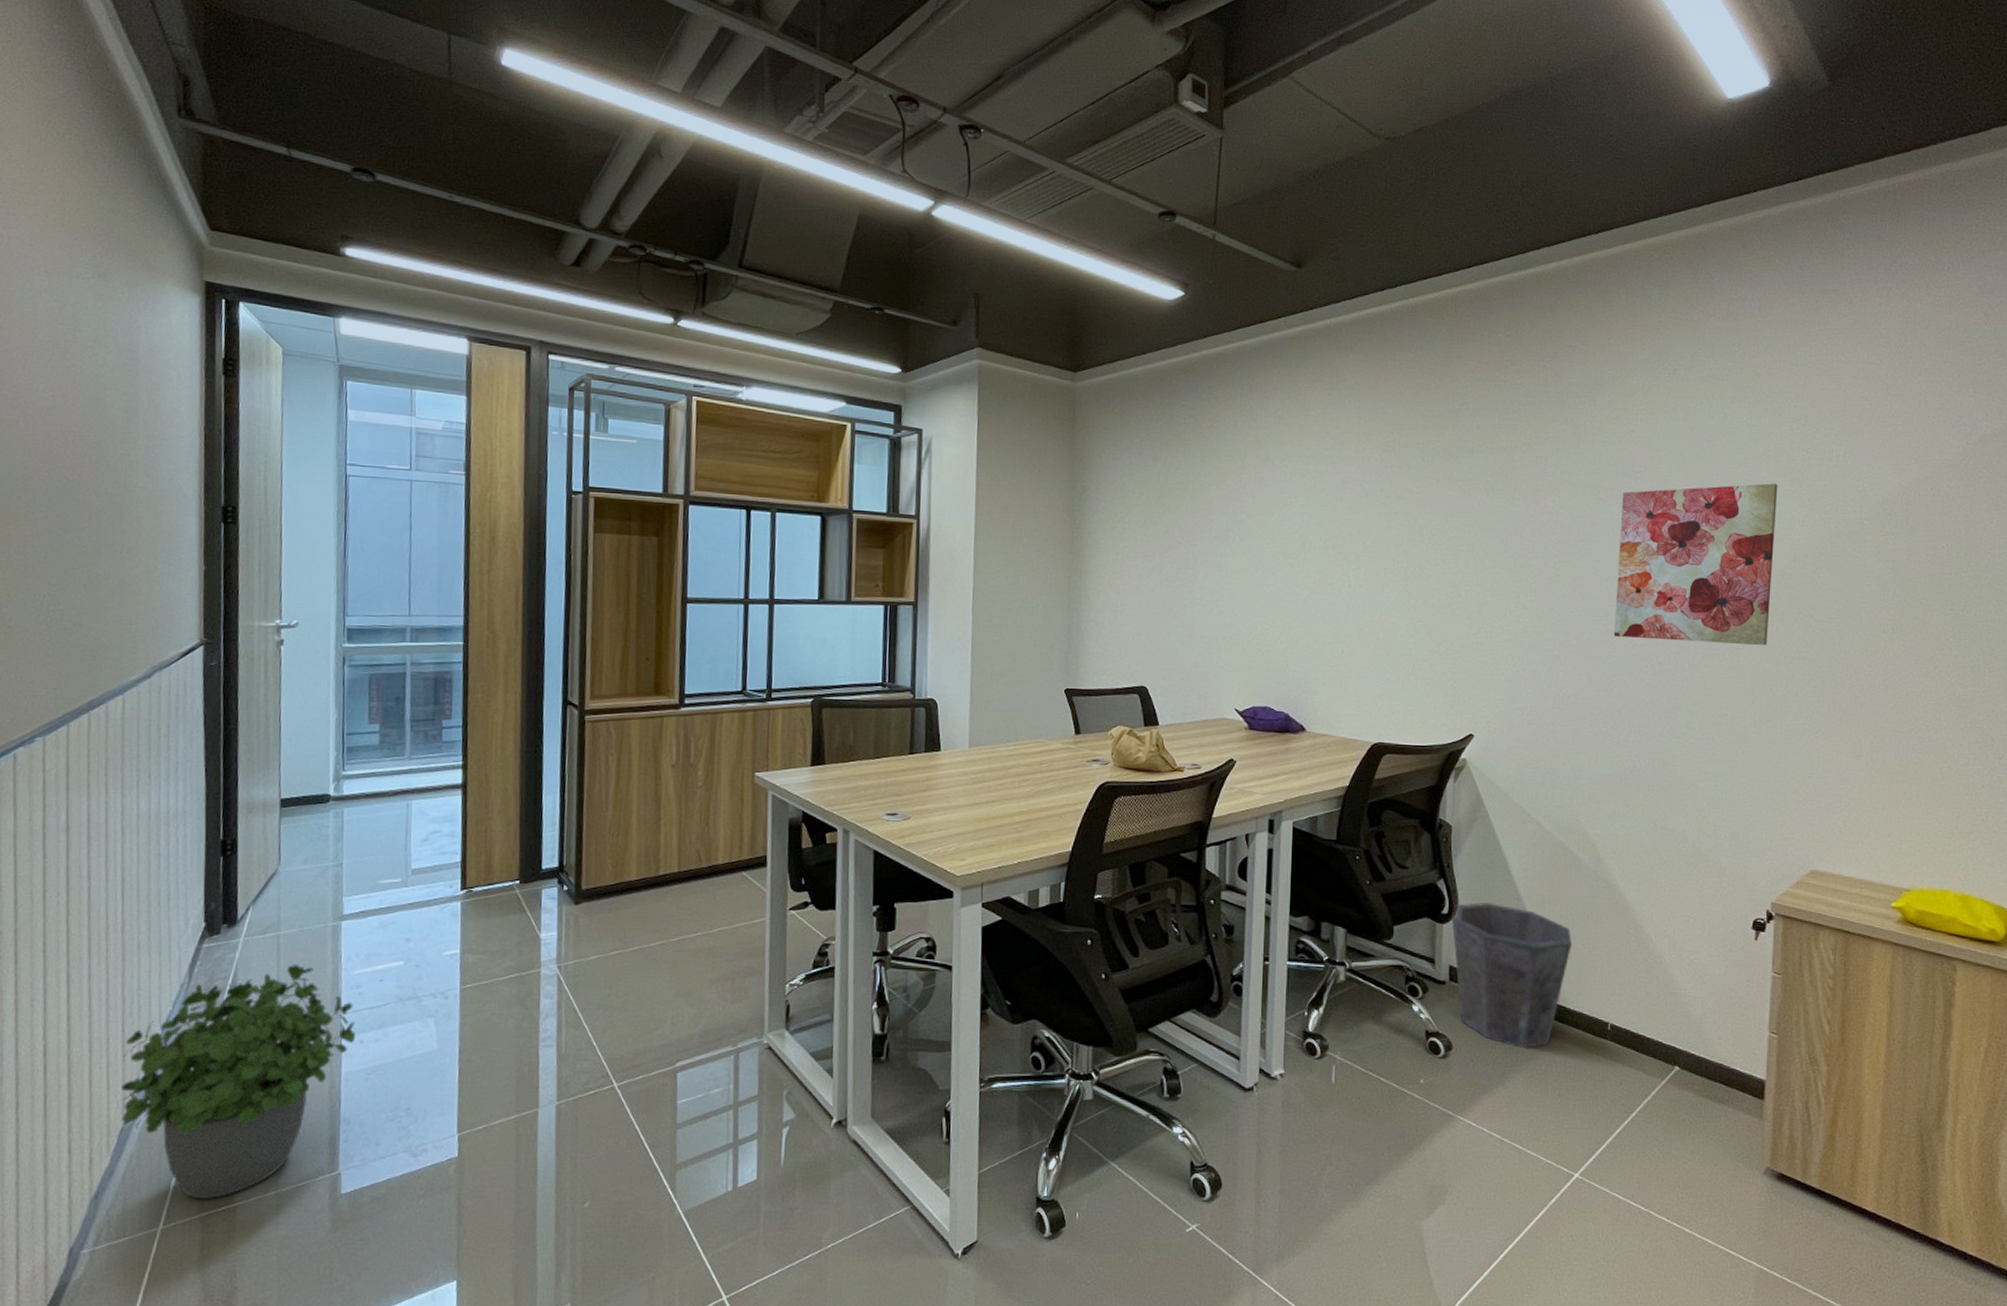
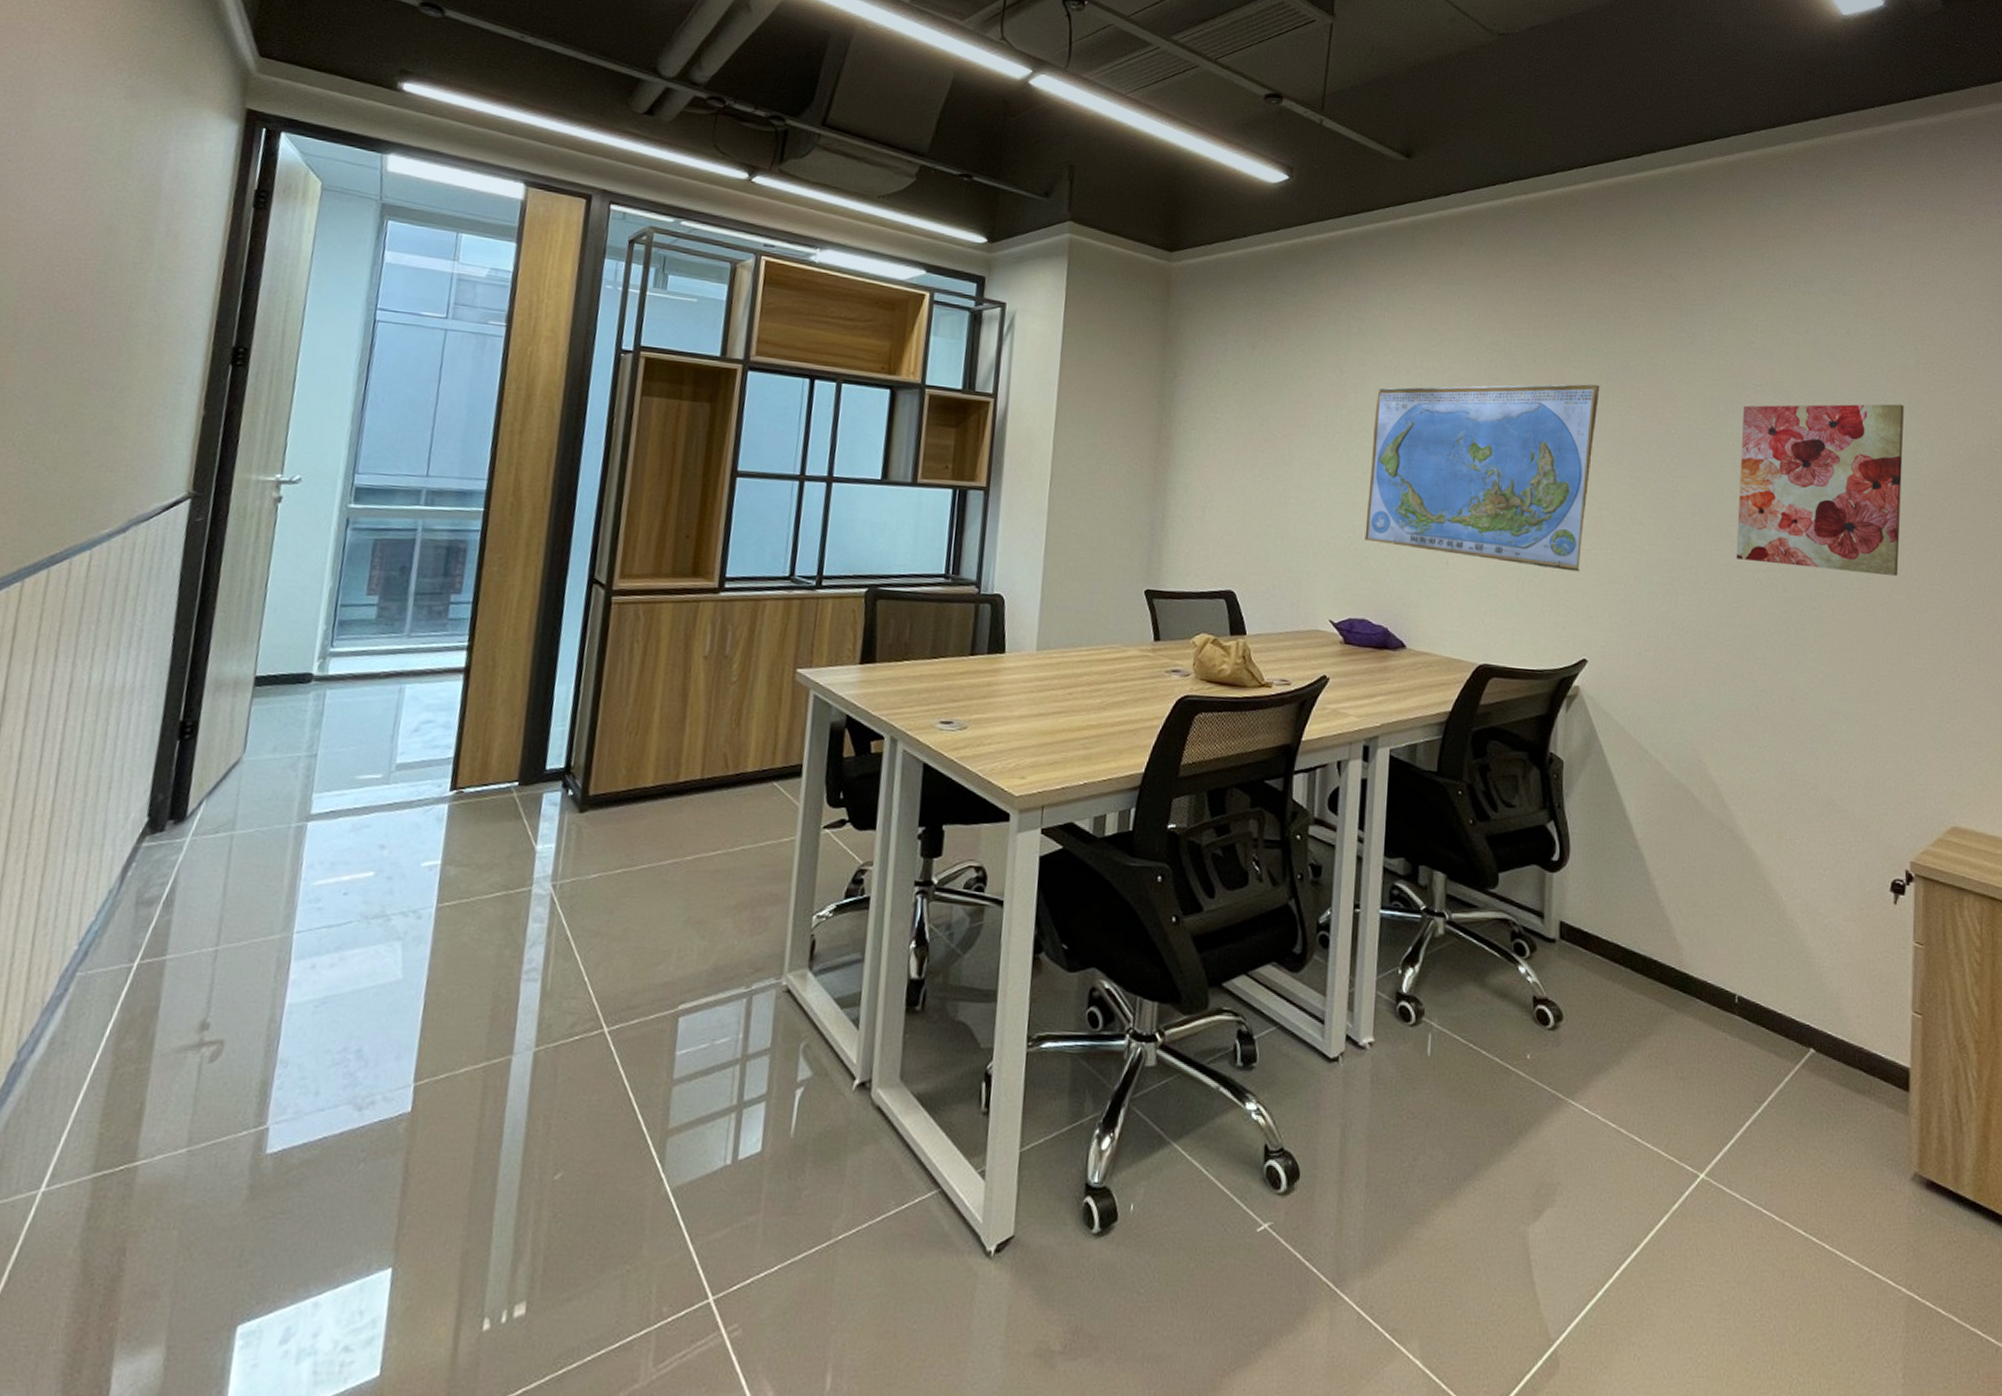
potted plant: present [120,963,356,1200] -> none [14,870,310,1156]
world map: none [1265,478,1486,655] -> present [1364,384,1600,572]
waste bin: present [1451,902,1572,1048] -> none [1562,849,1694,1021]

